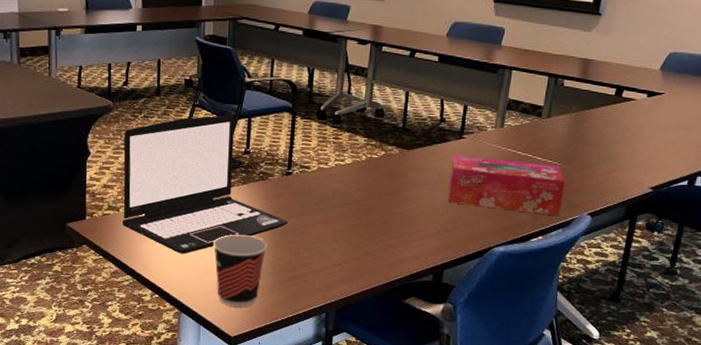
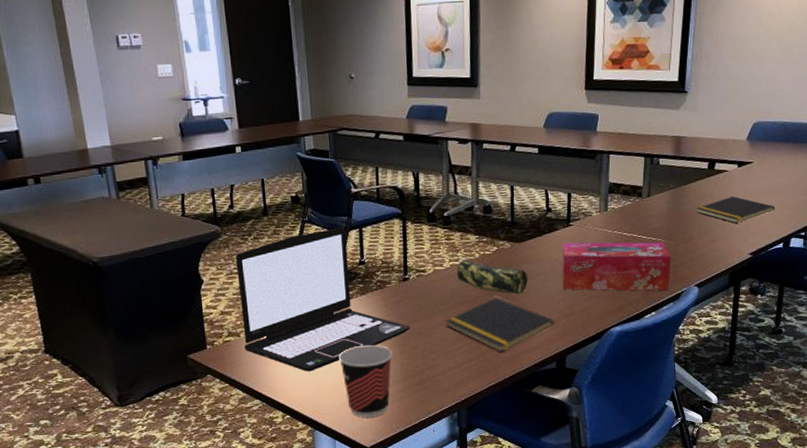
notepad: none [324,201,435,258] -> present [446,296,554,352]
pencil case: none [340,160,414,202] -> present [456,259,529,295]
notepad: none [597,126,684,155] -> present [696,196,776,223]

